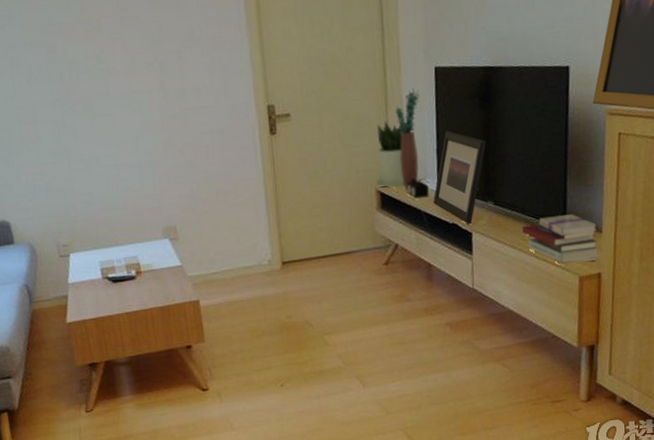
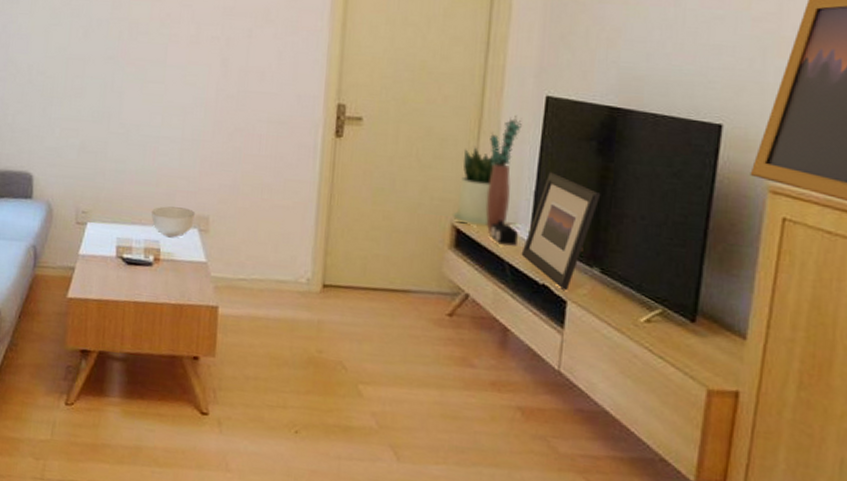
bowl: none [125,223,164,252] -> present [151,206,195,238]
books: present [522,214,599,264] -> none [635,302,739,375]

